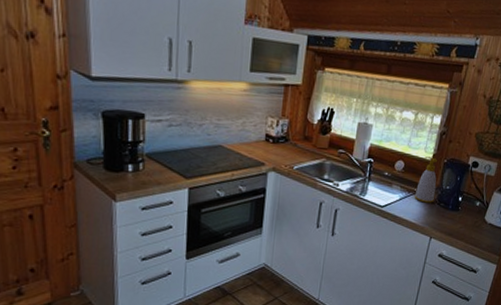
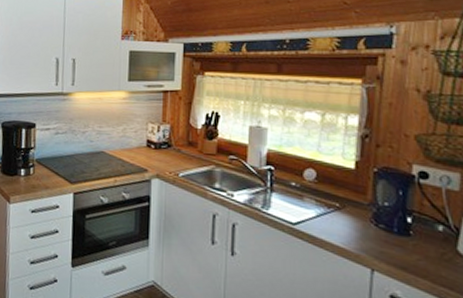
soap bottle: present [414,156,437,203] -> none [337,164,369,223]

